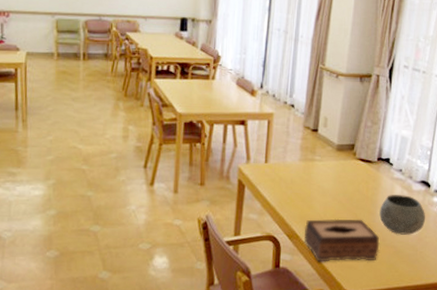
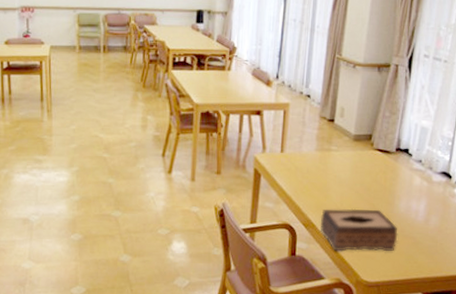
bowl: present [379,195,426,235] -> none [398,186,447,226]

